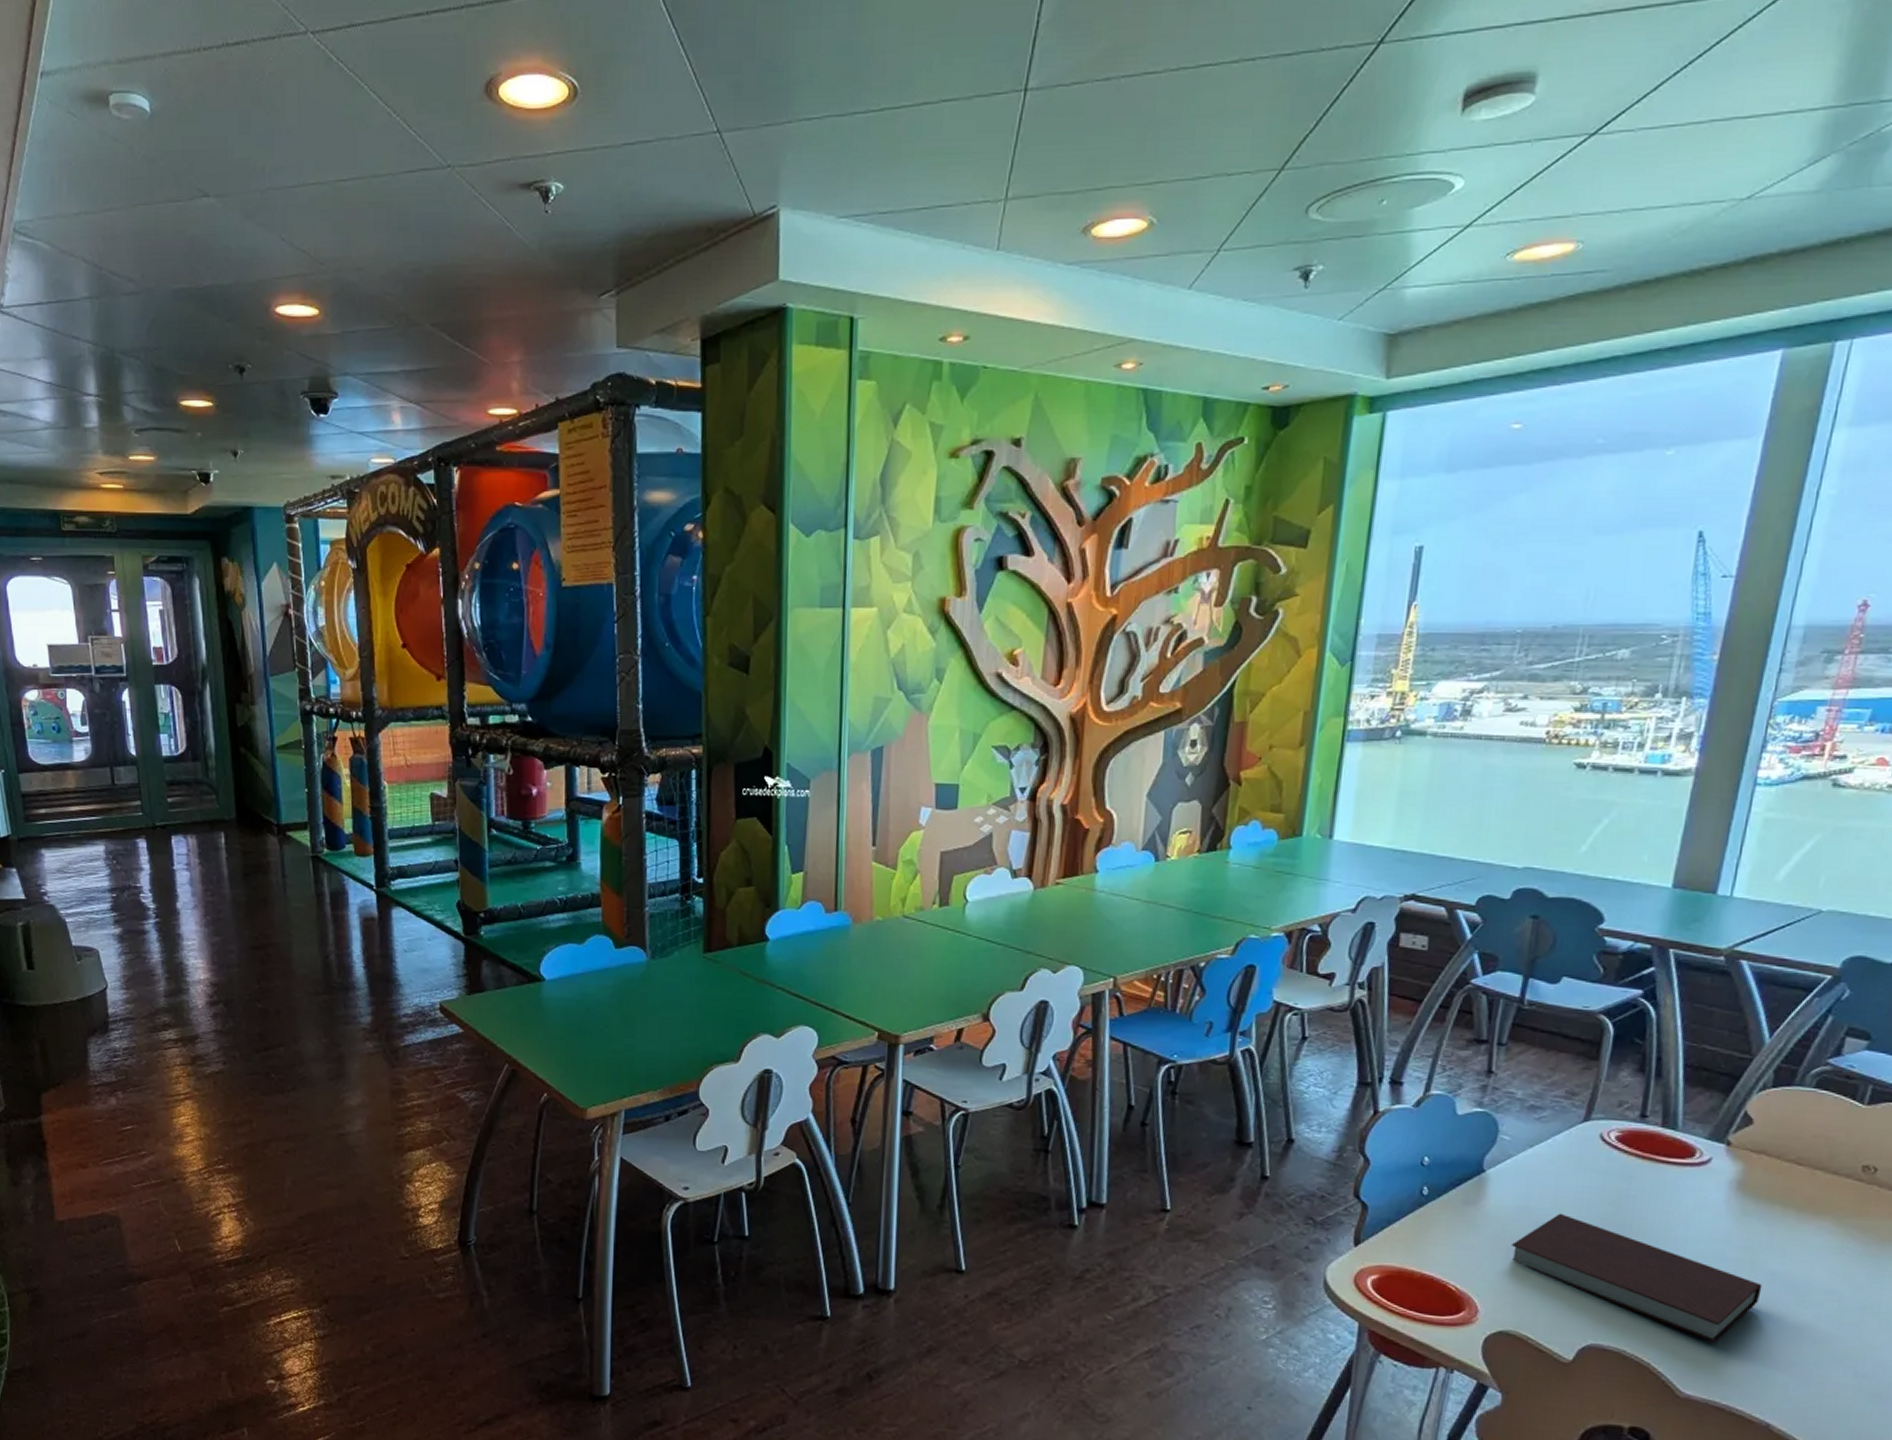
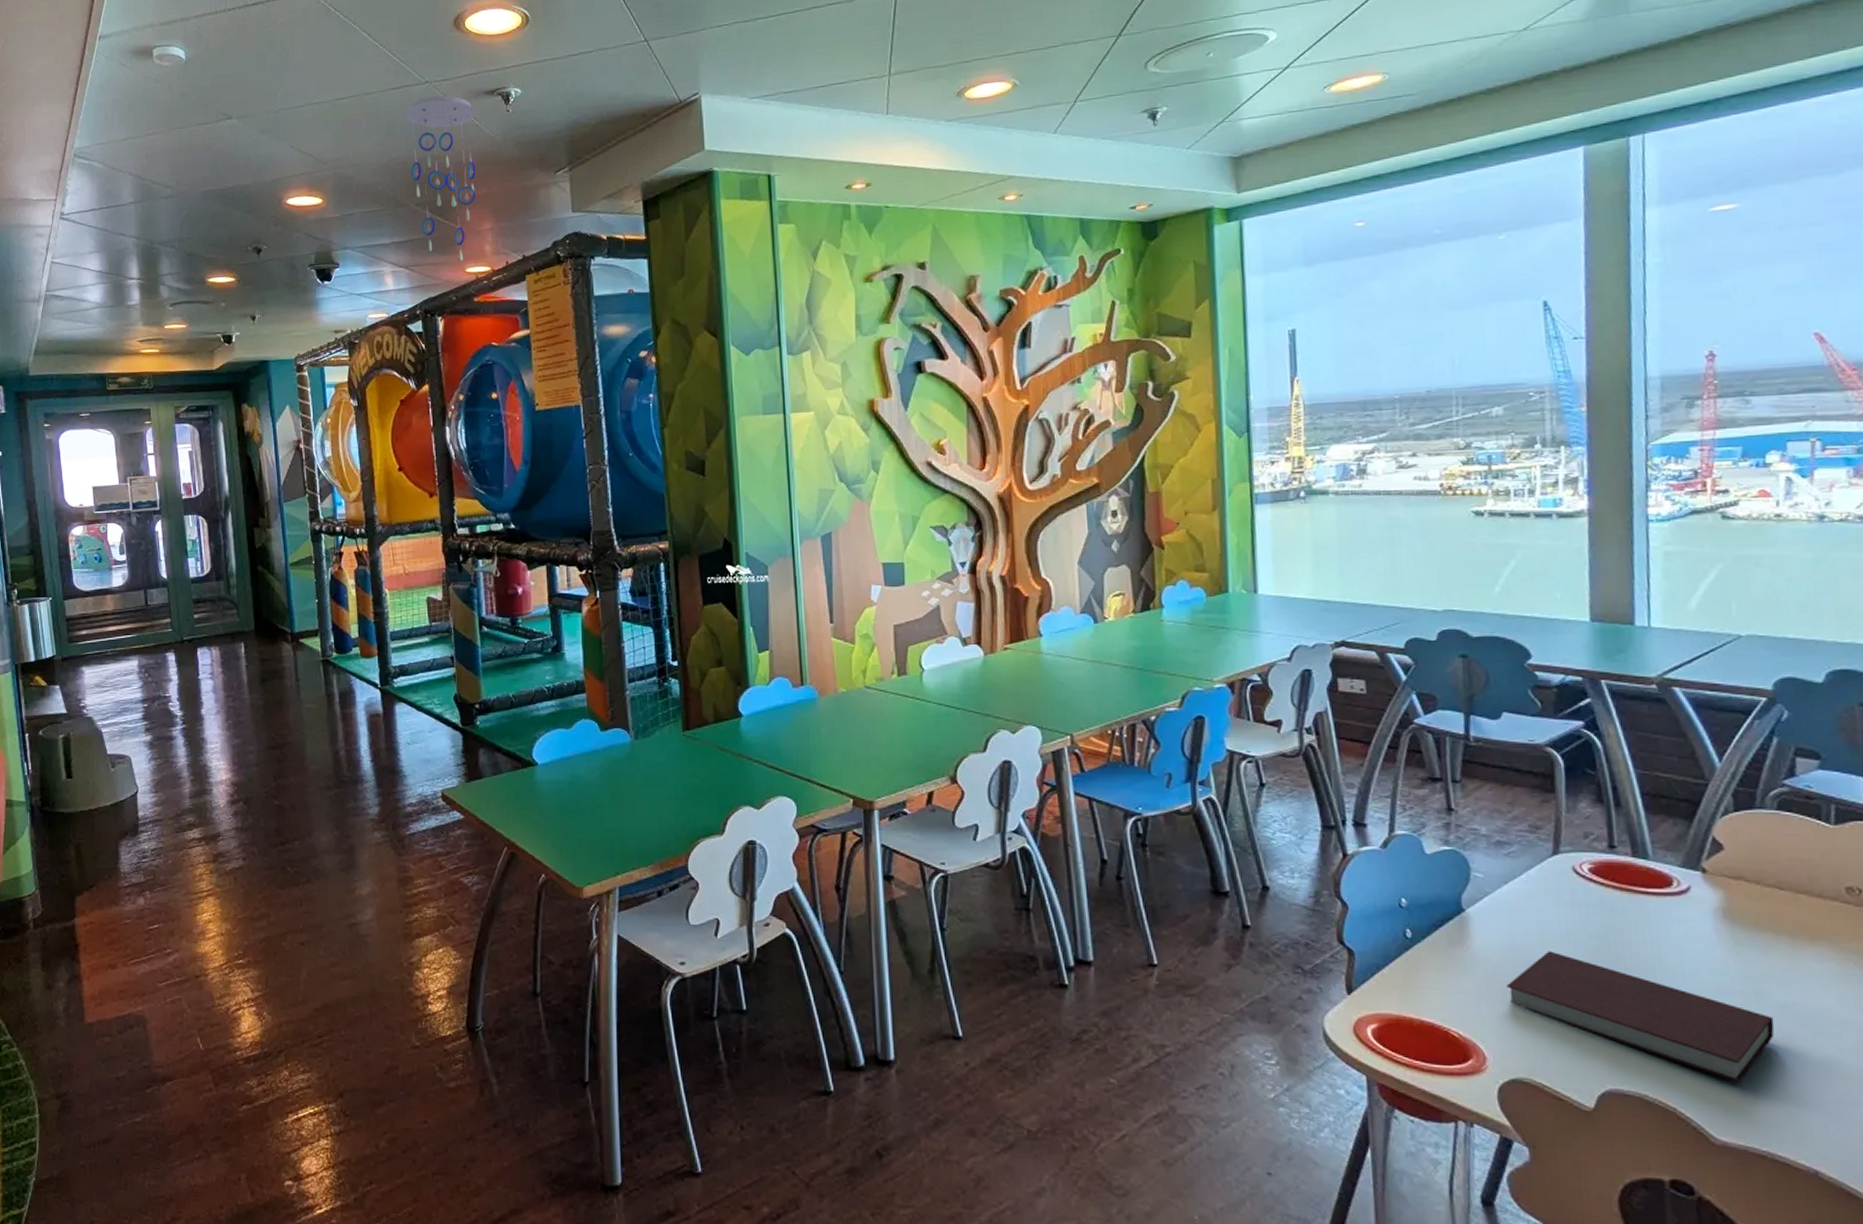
ceiling mobile: none [420,185,508,401] -> present [404,95,476,262]

